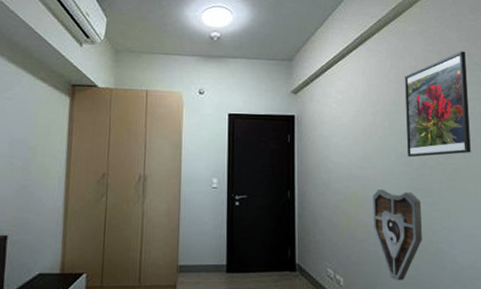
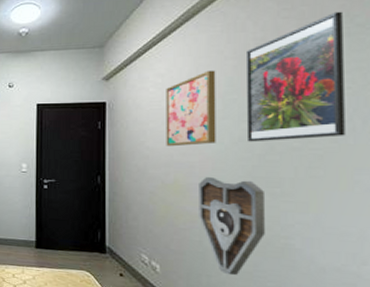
wall art: none [345,91,385,161] -> present [166,70,216,147]

